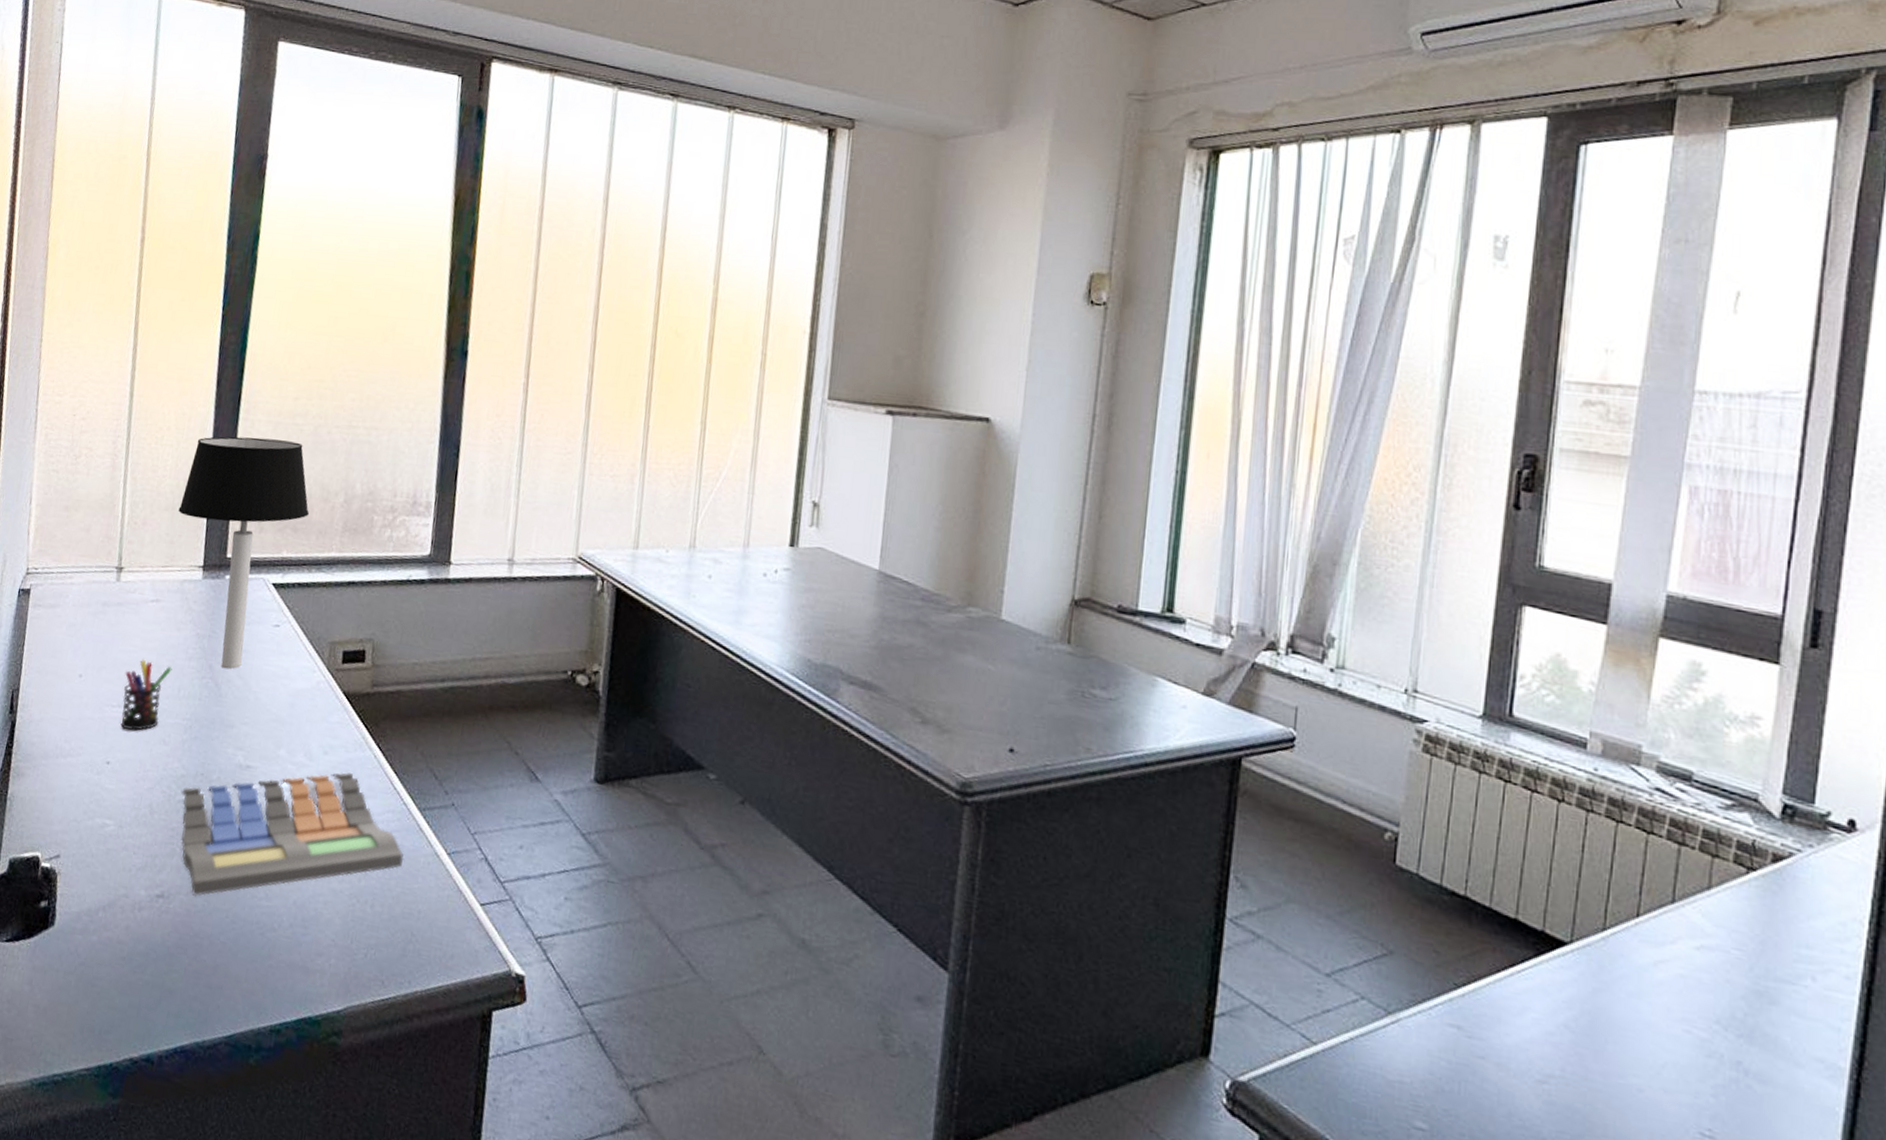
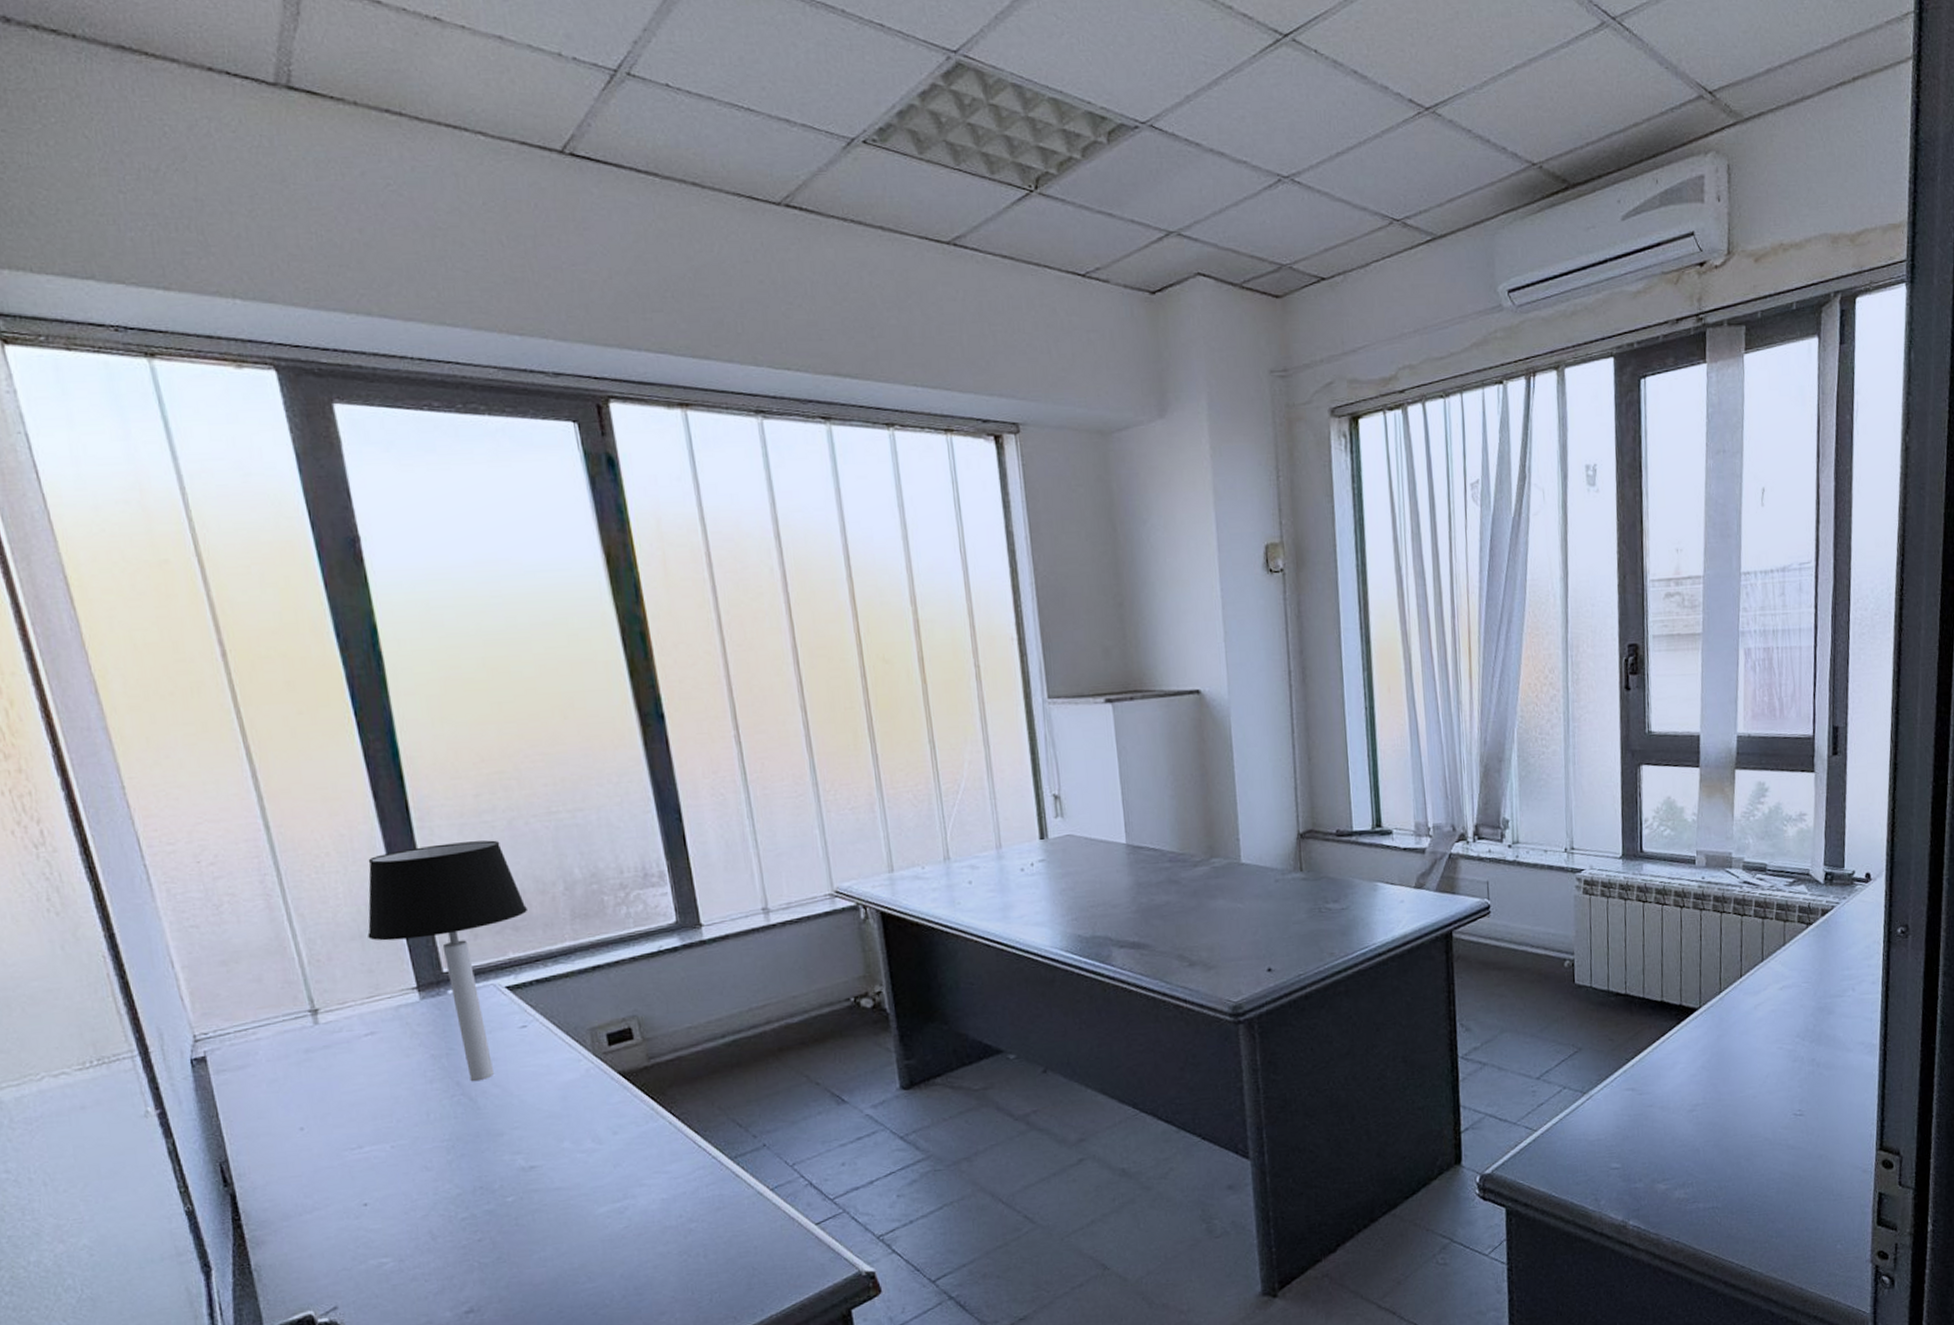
pen holder: present [120,659,172,731] -> none [357,1094,414,1169]
keyboard: present [181,772,404,896] -> none [464,1144,727,1301]

